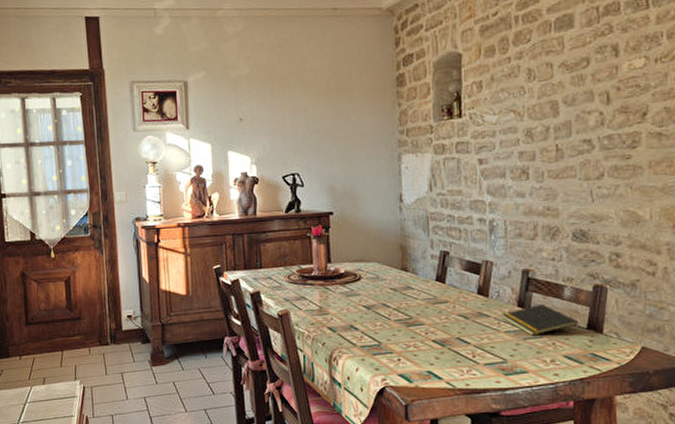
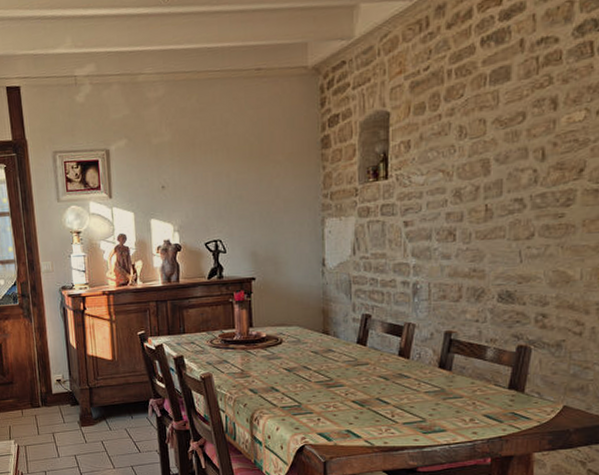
notepad: present [500,303,578,336] -> none [421,364,499,396]

